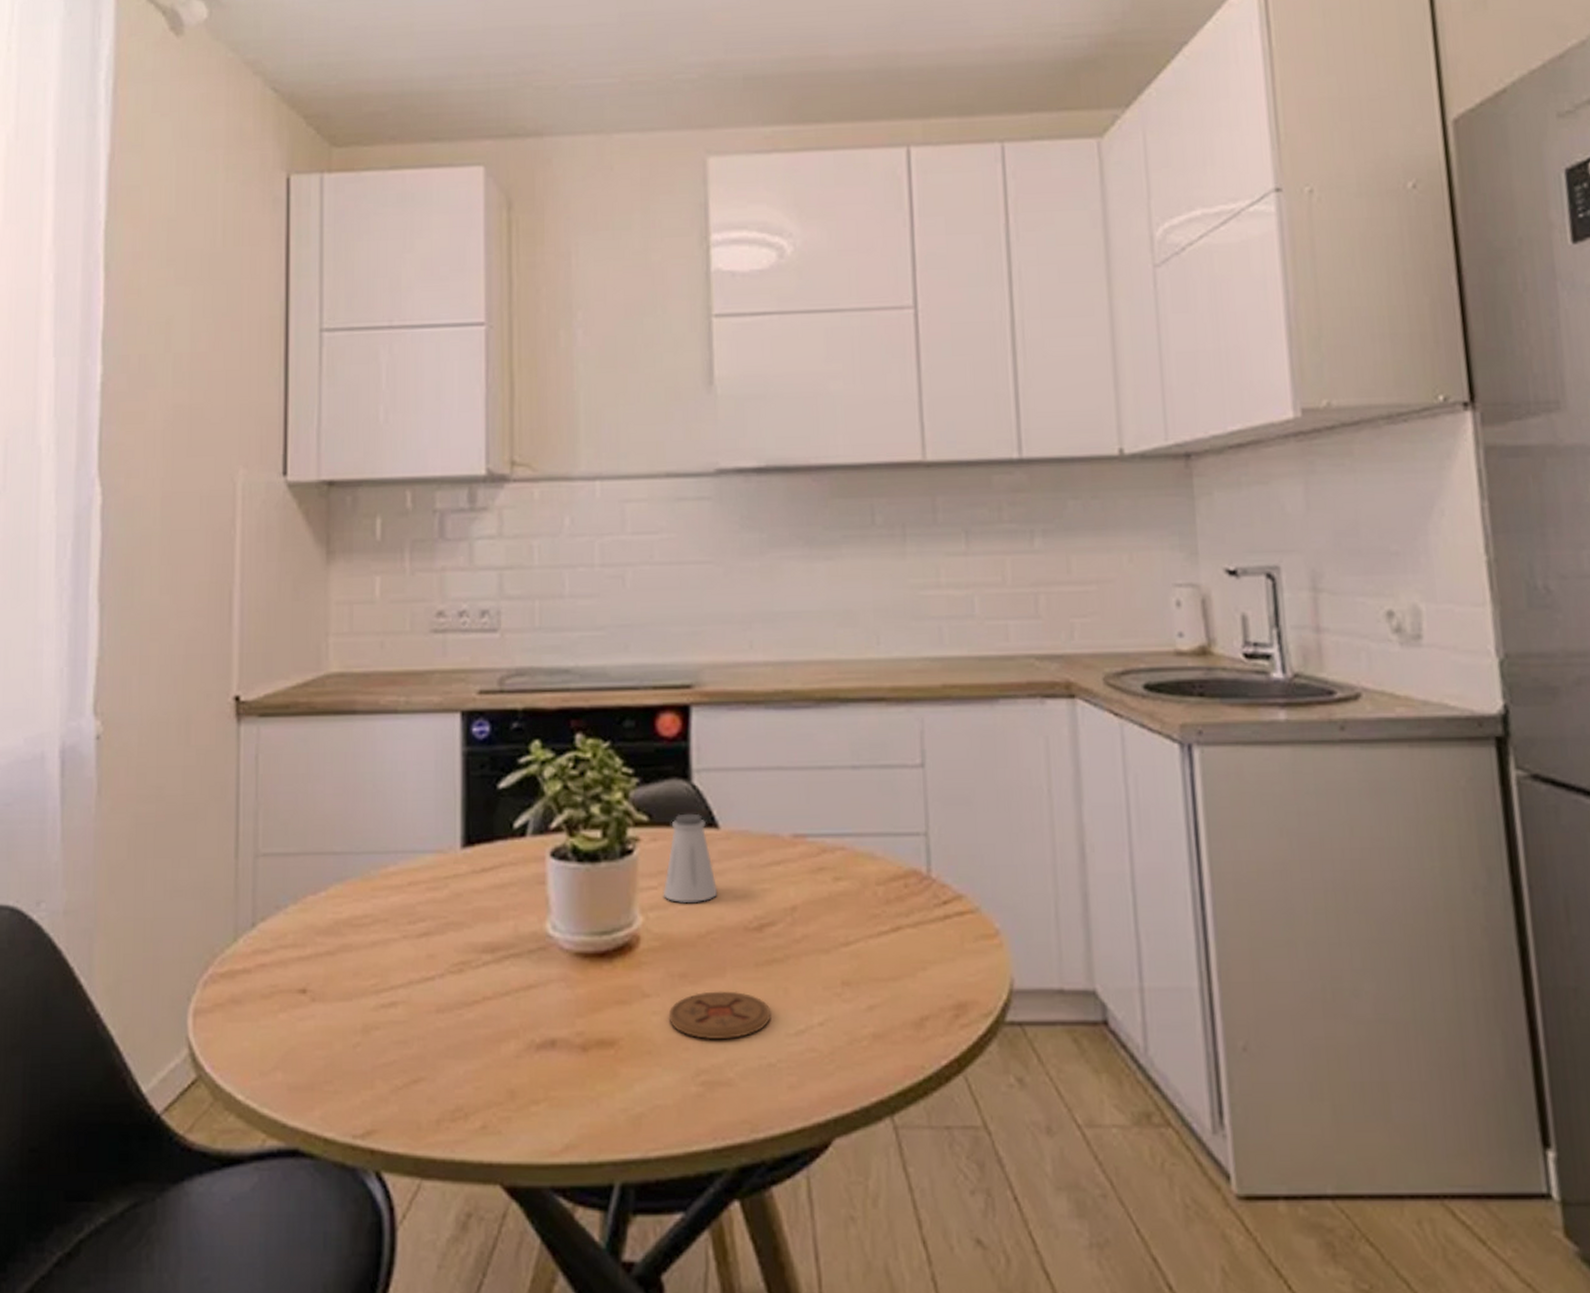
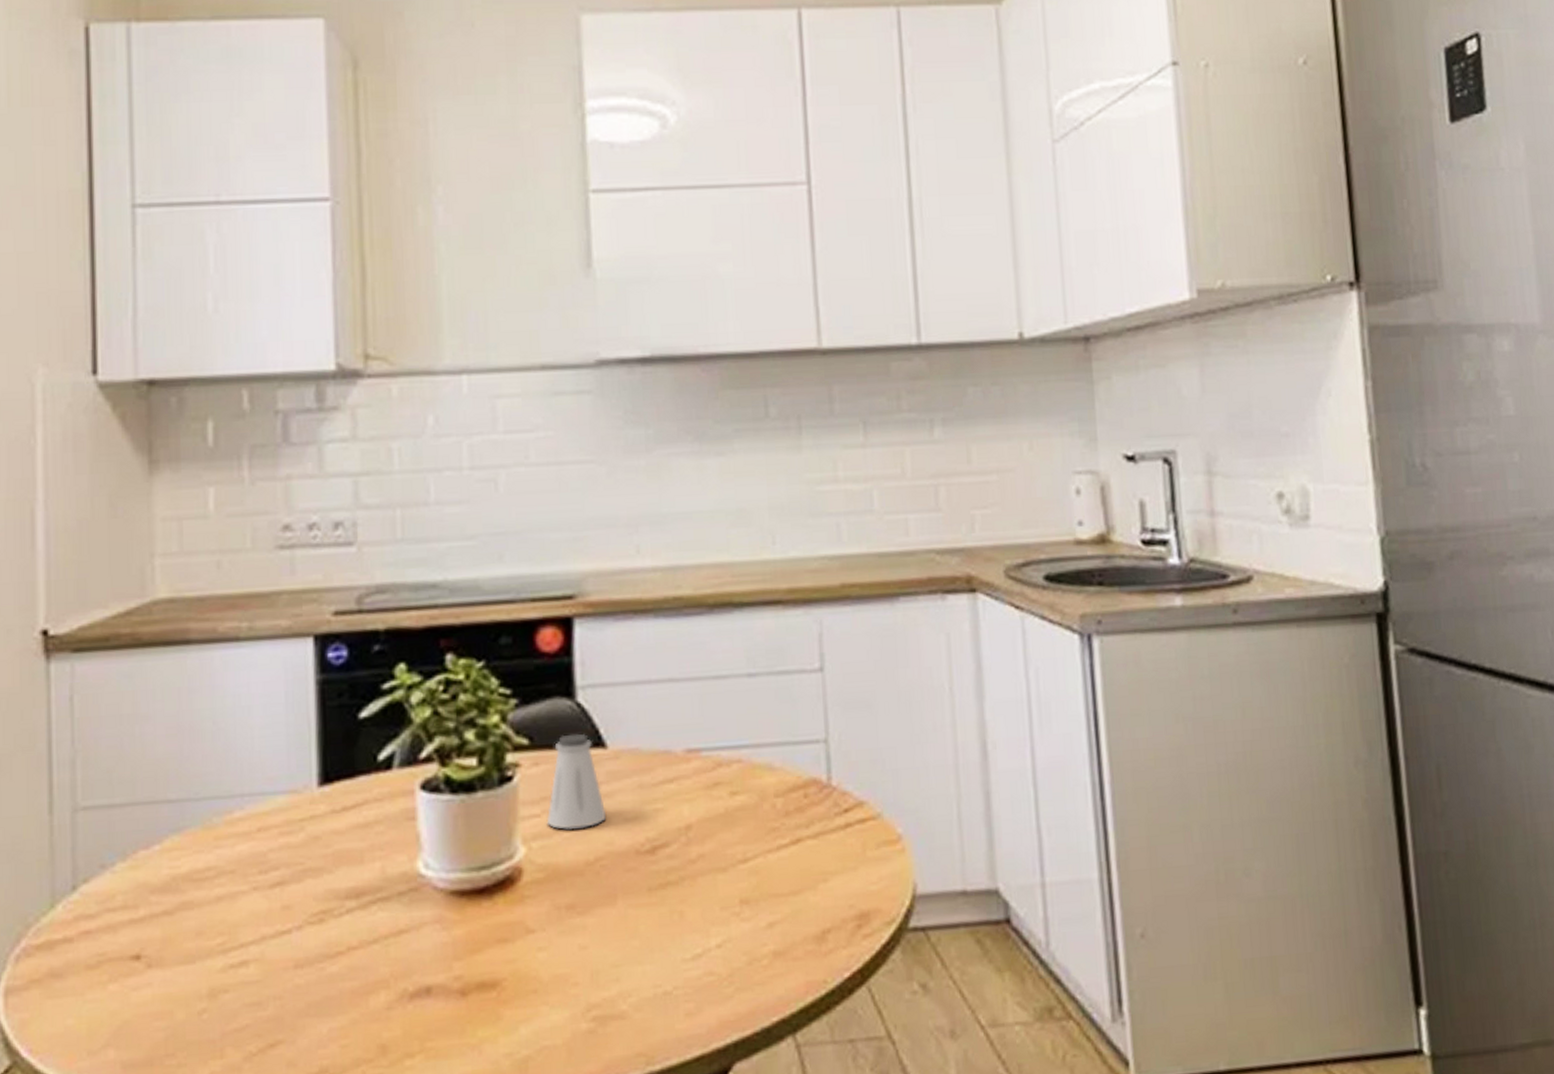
coaster: present [668,991,771,1040] -> none [555,918,666,973]

